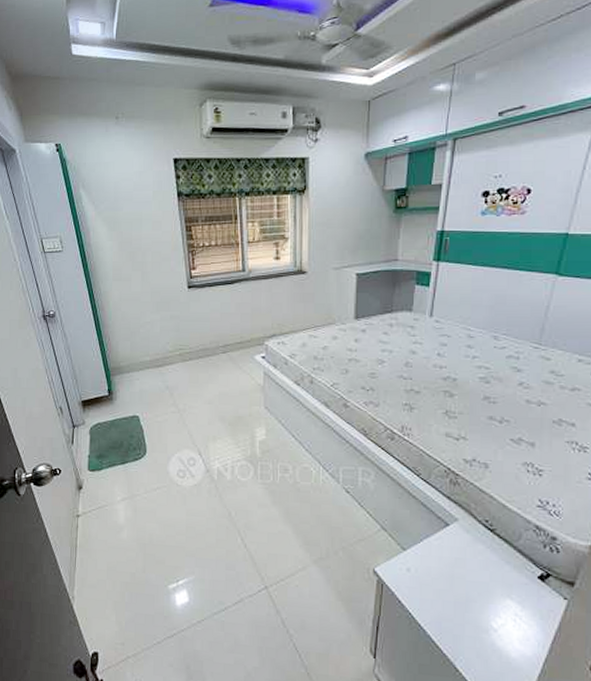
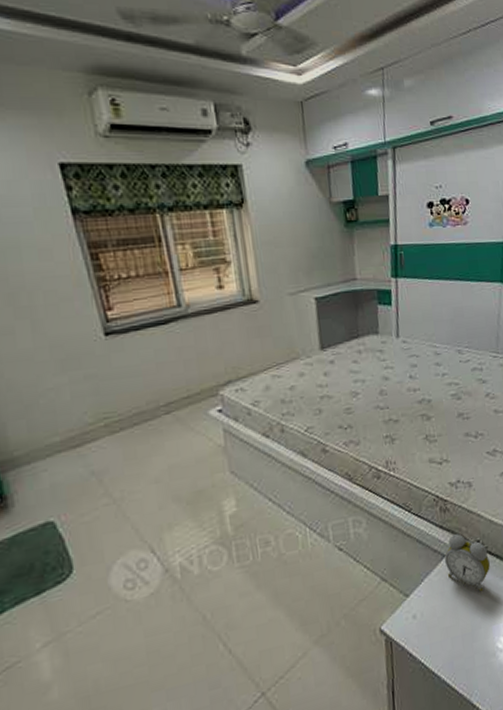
alarm clock: none [448,508,496,569] -> present [444,533,490,592]

